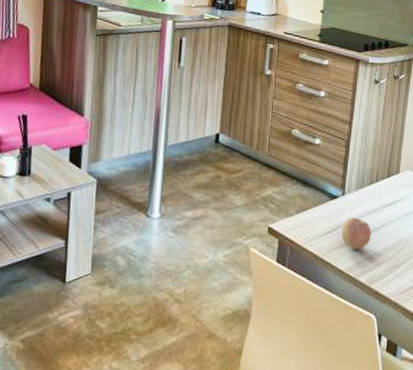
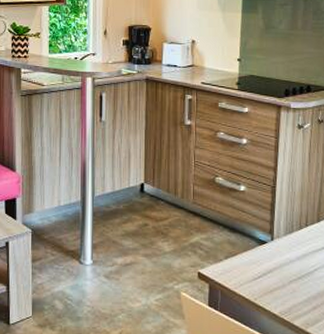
fruit: present [341,218,371,250] -> none [272,263,304,295]

